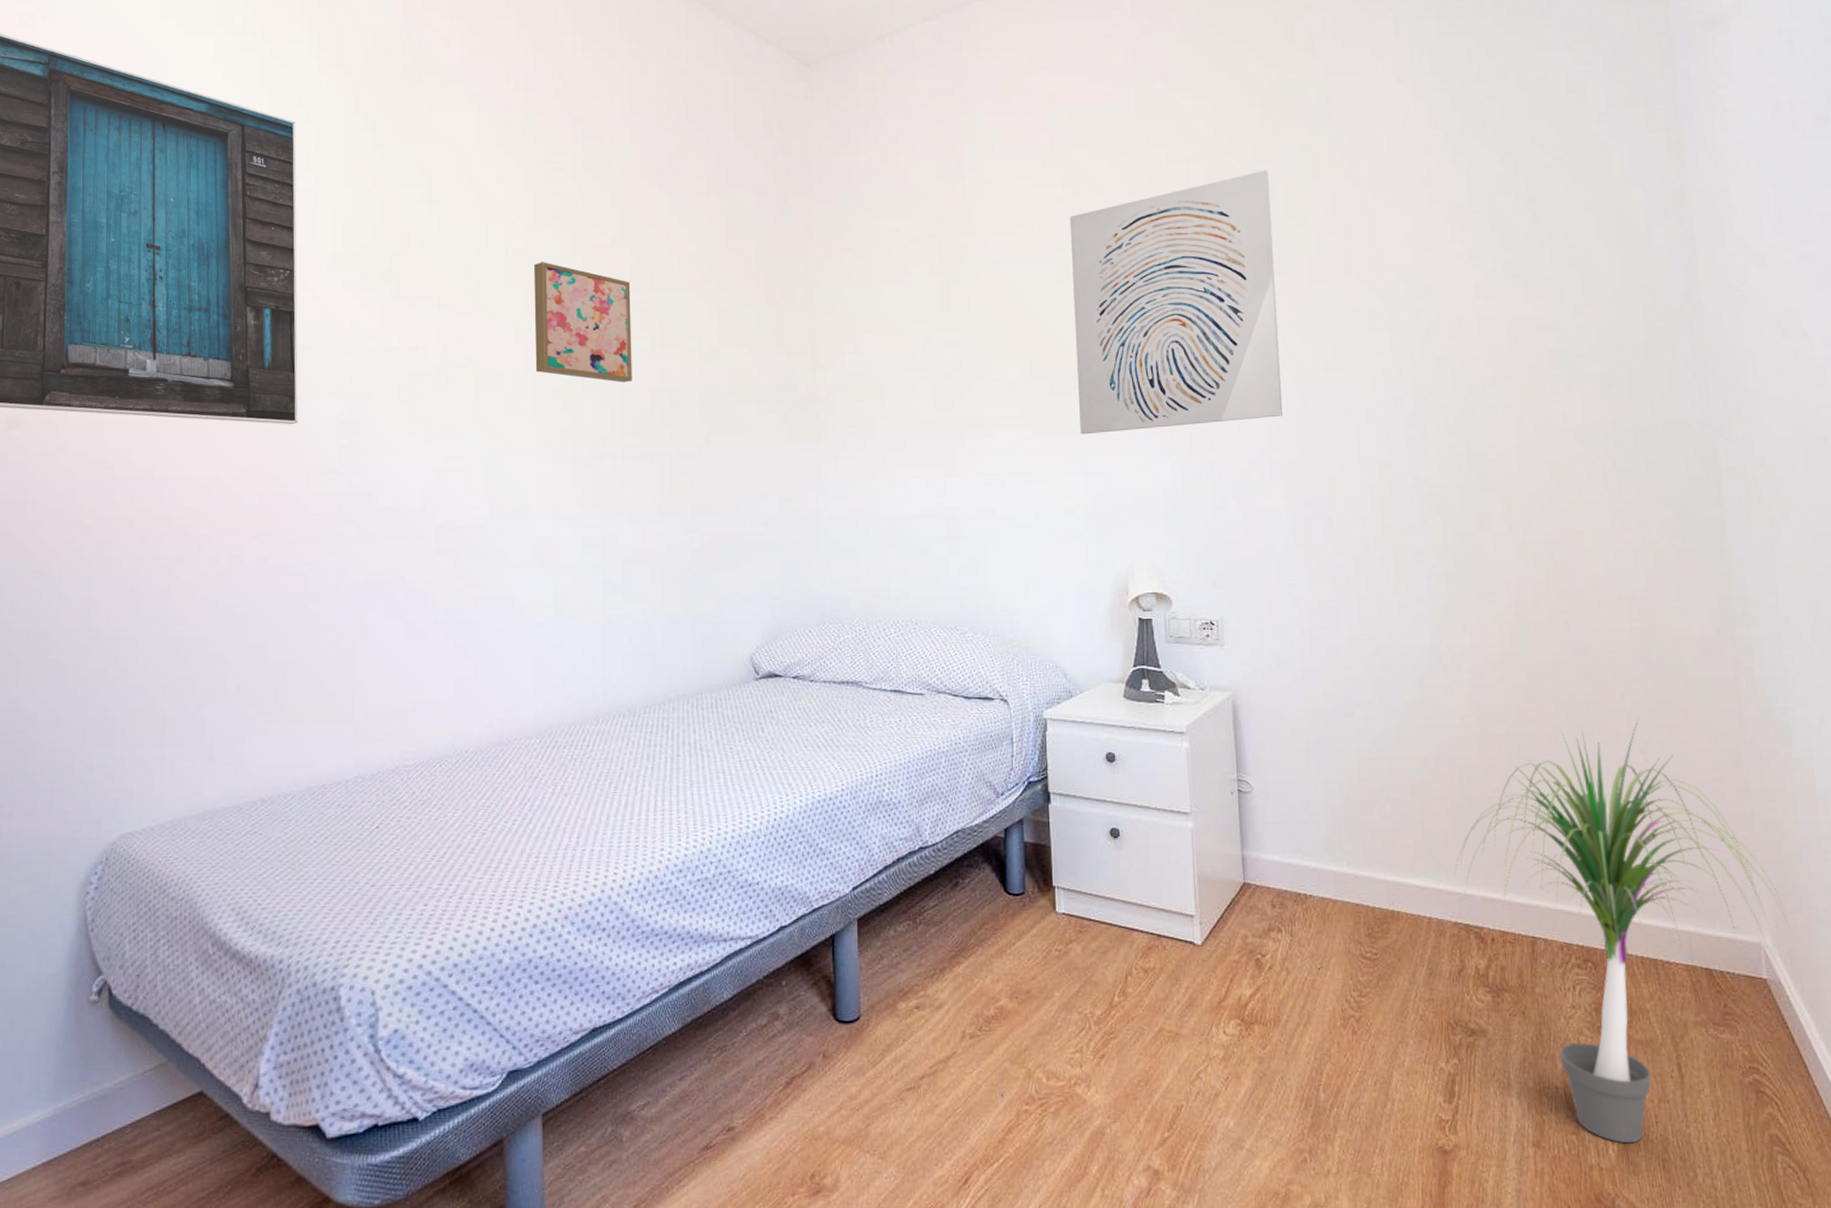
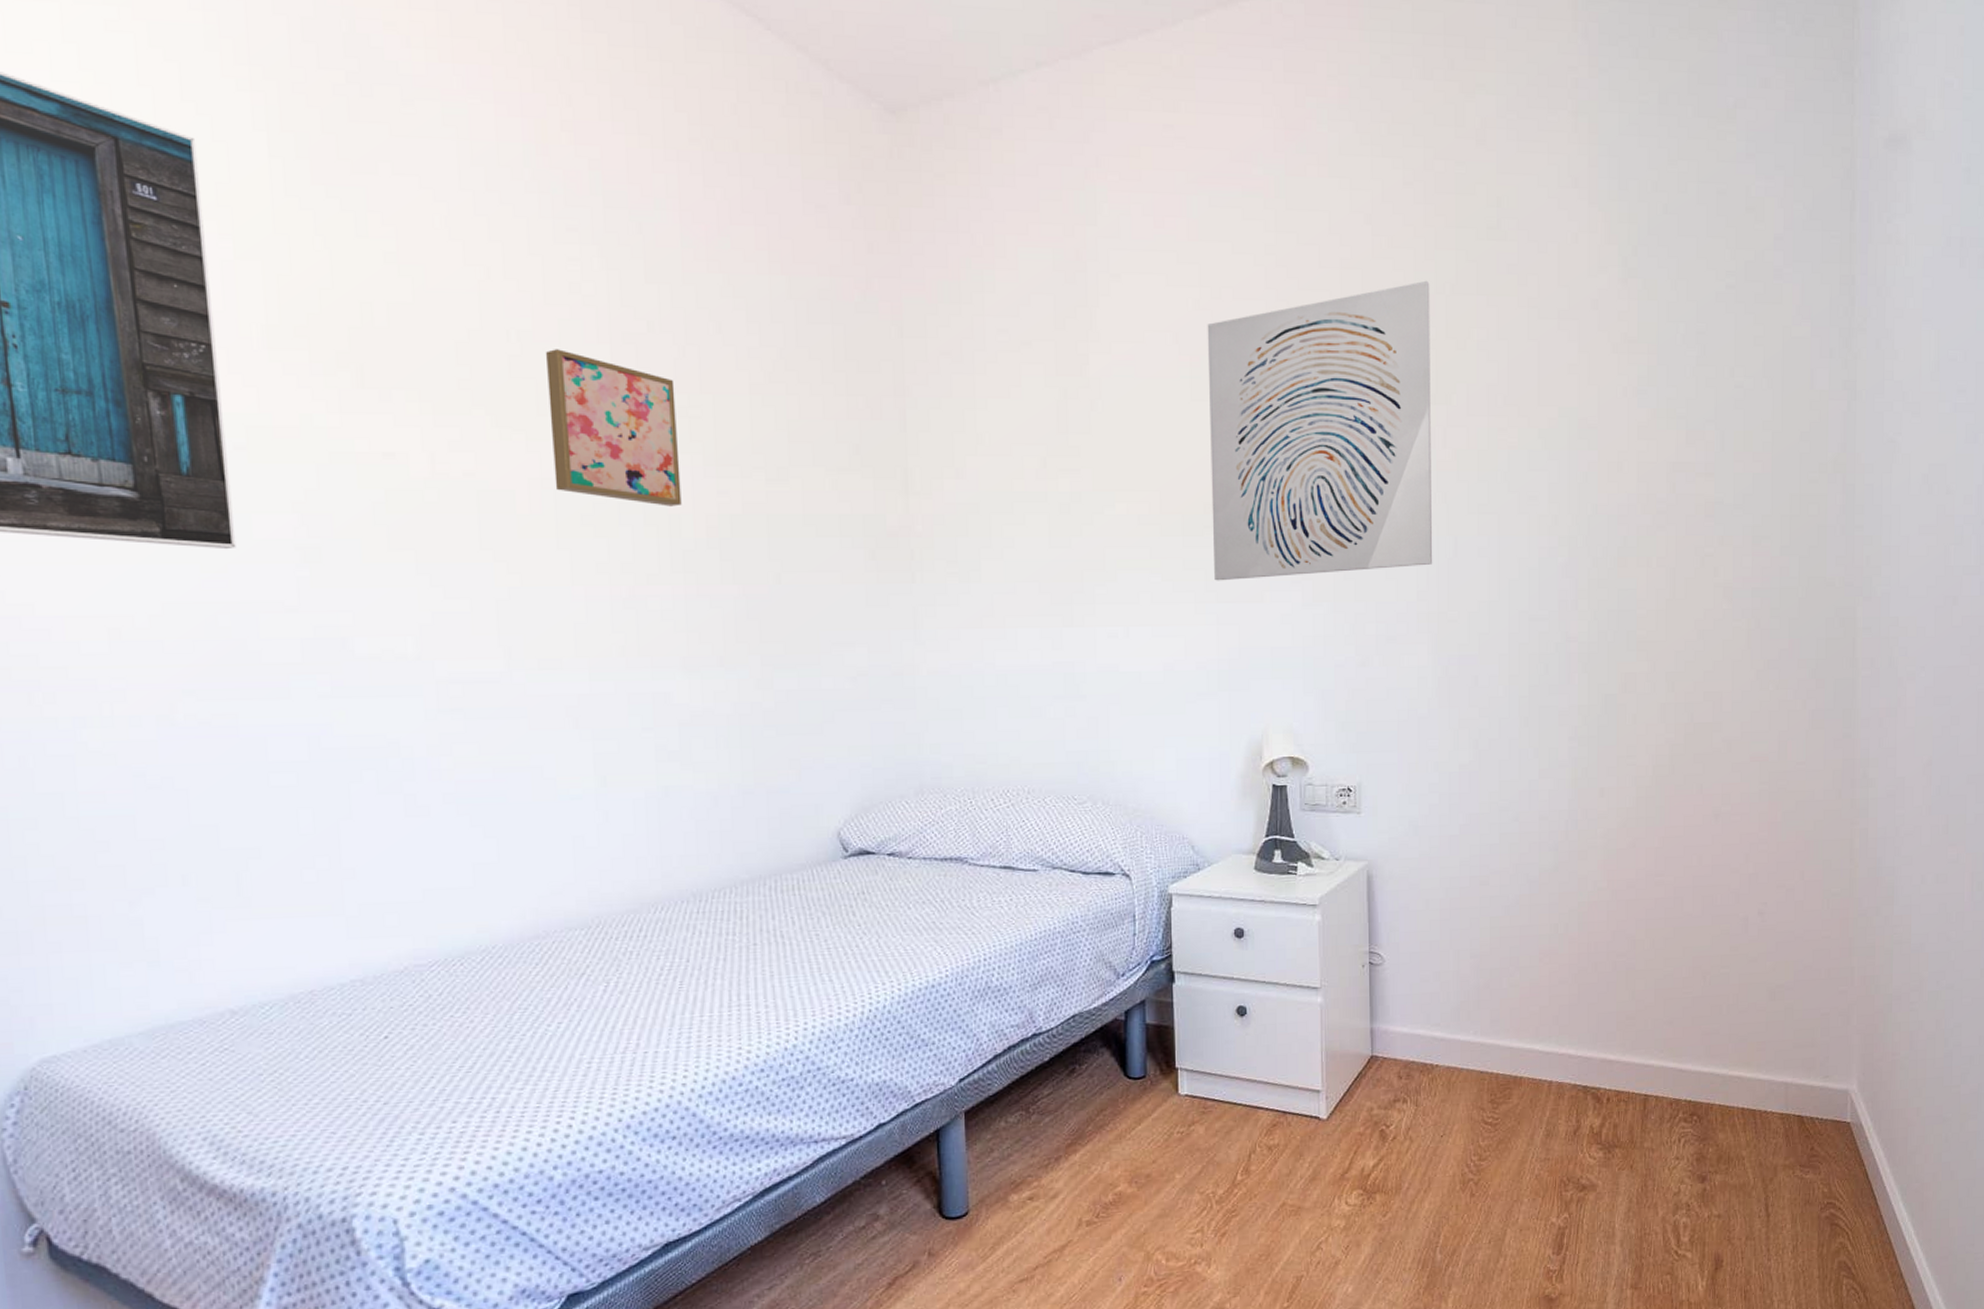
potted plant: present [1454,717,1791,1144] -> none [1577,879,1876,1279]

